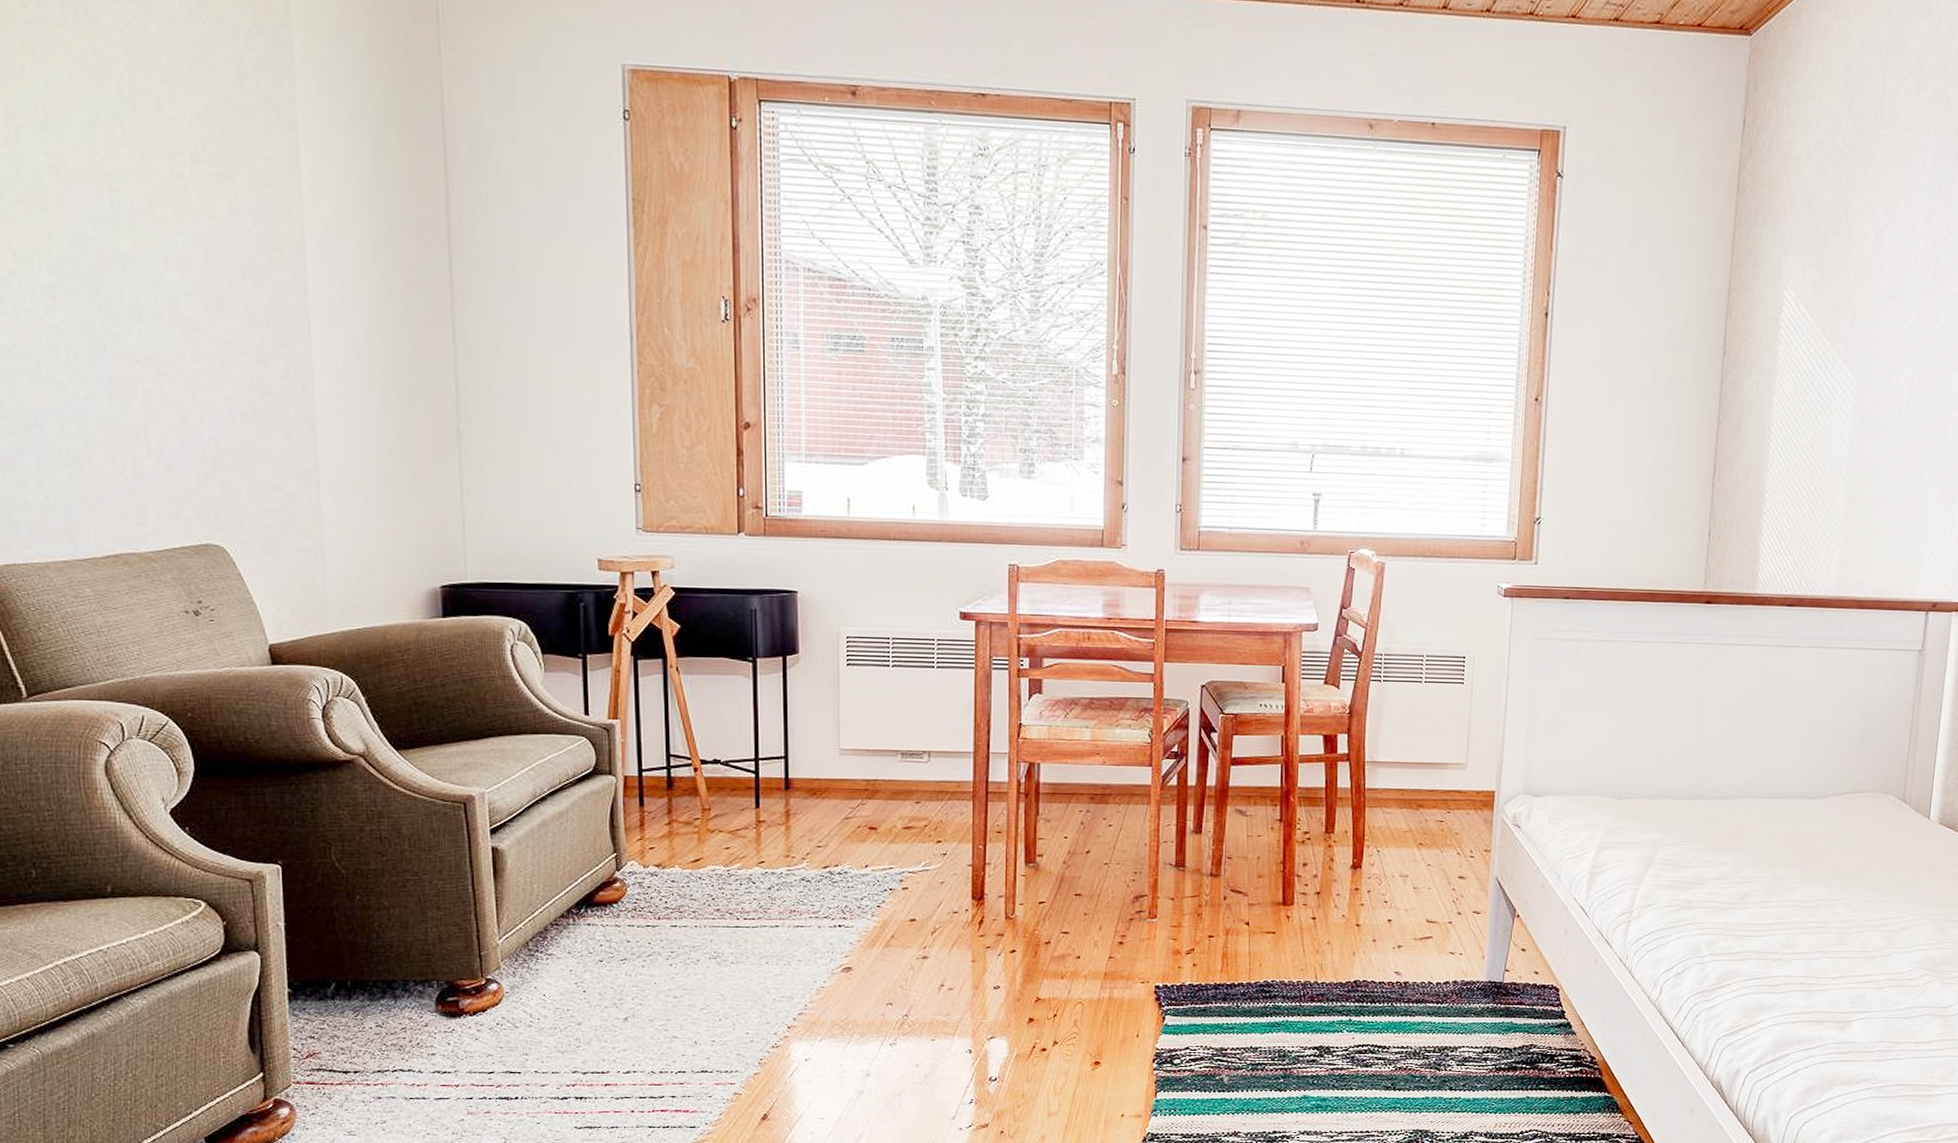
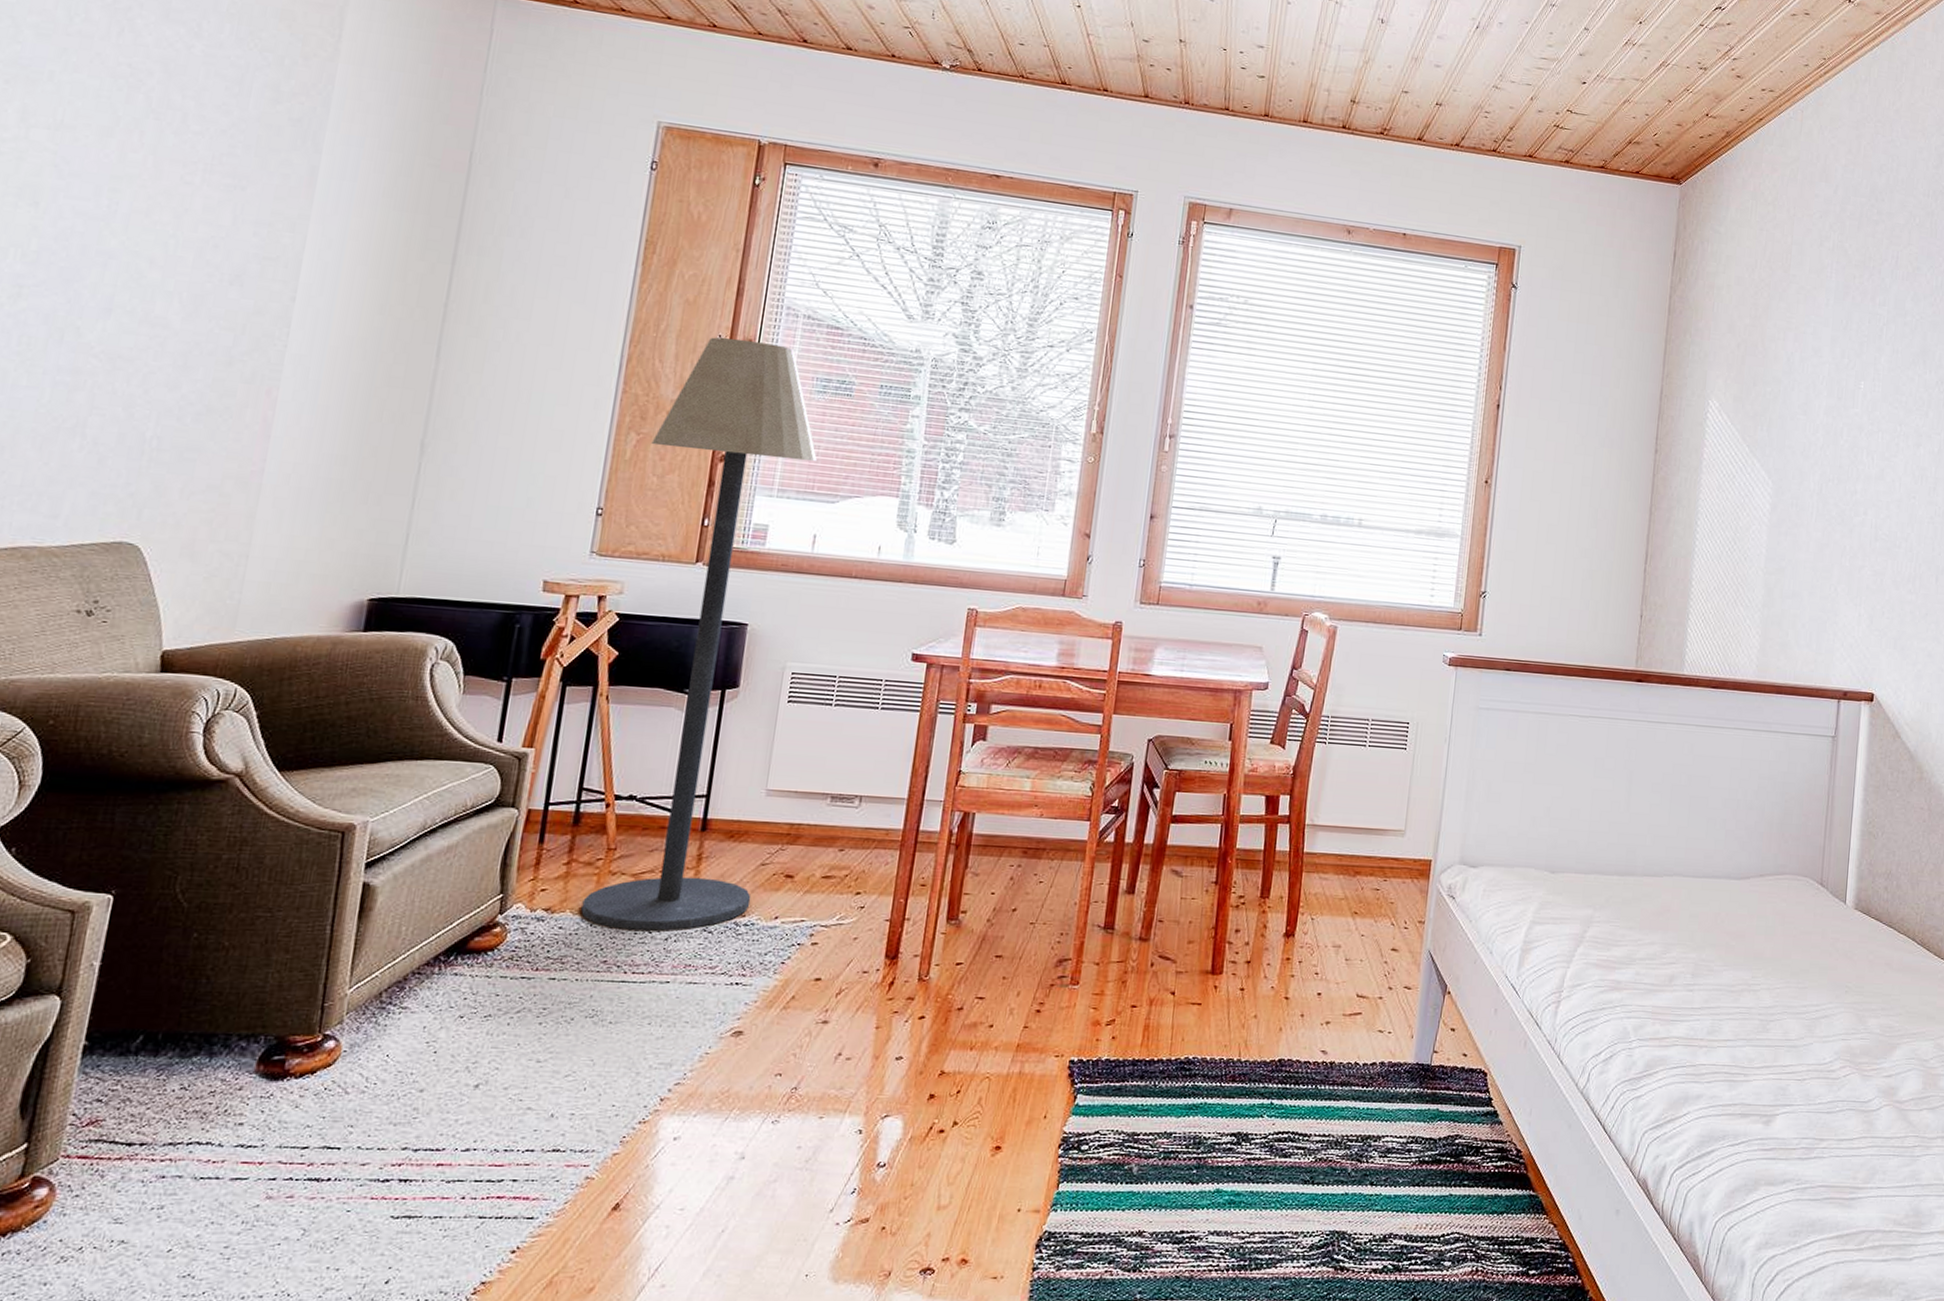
floor lamp: none [675,298,841,881] -> present [581,337,817,931]

